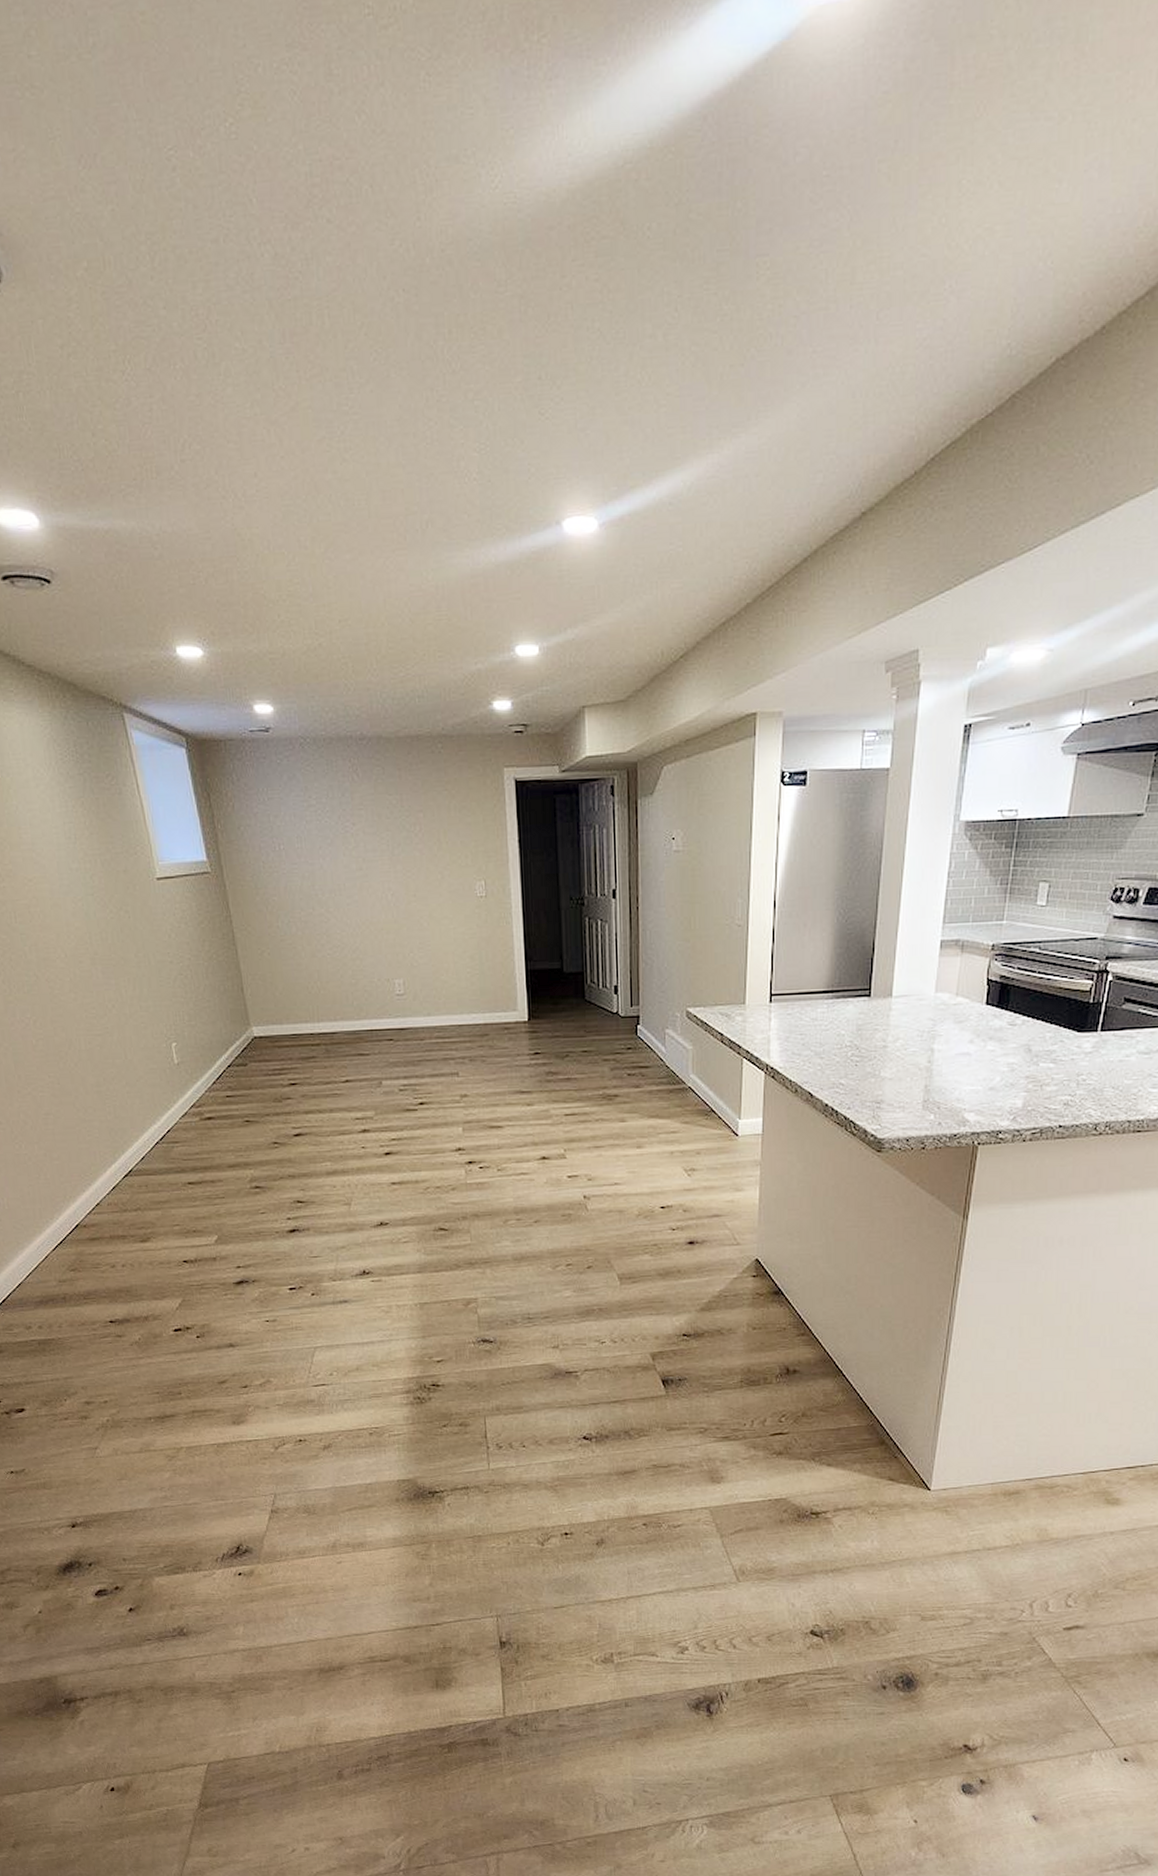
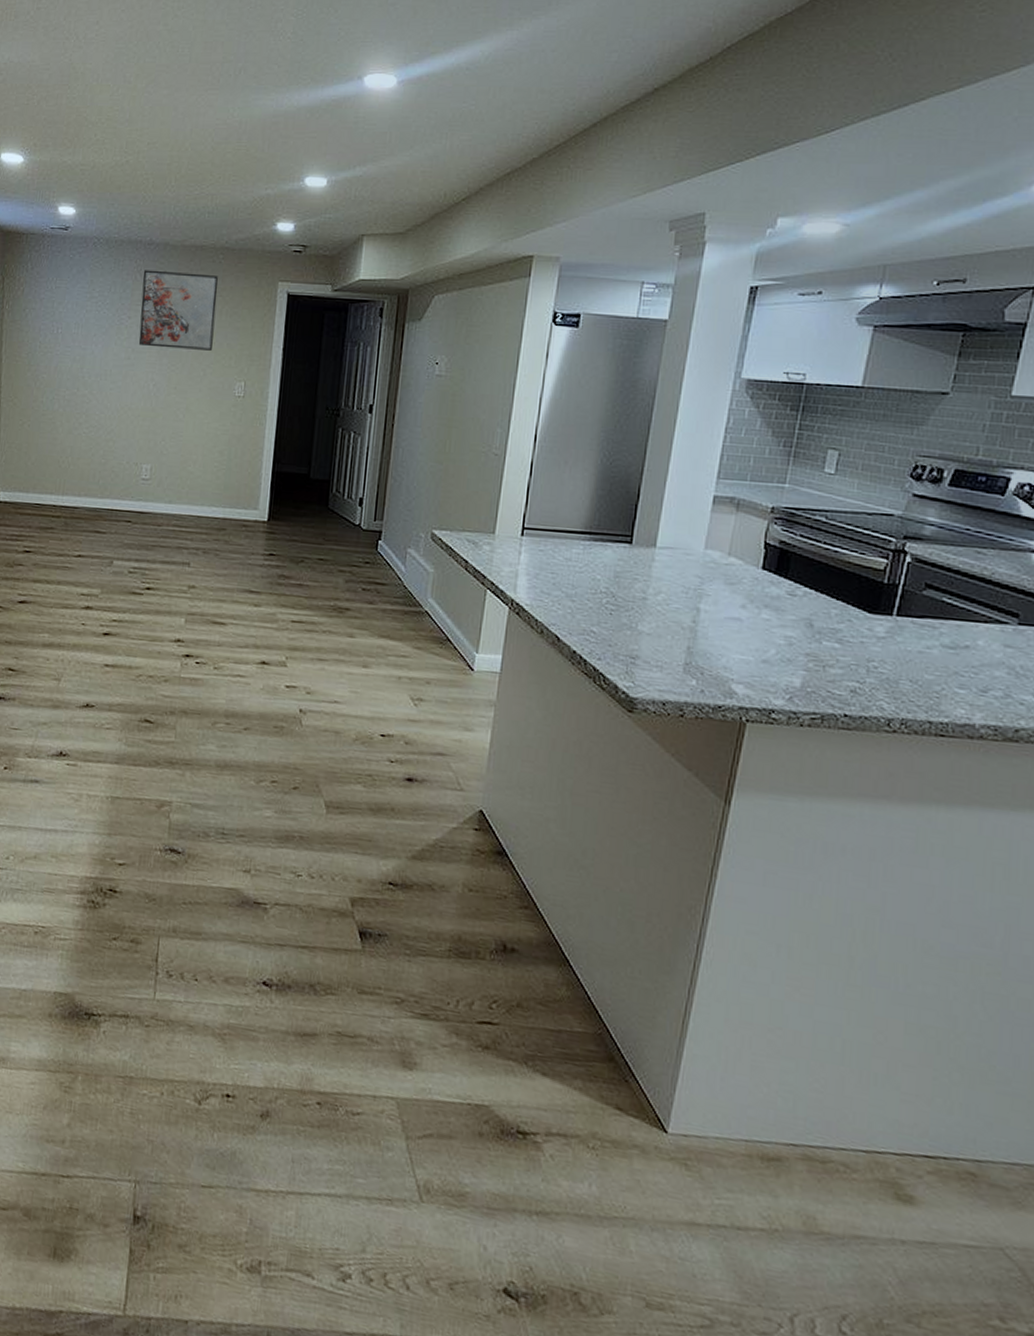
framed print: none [359,767,446,854] -> present [138,270,218,351]

